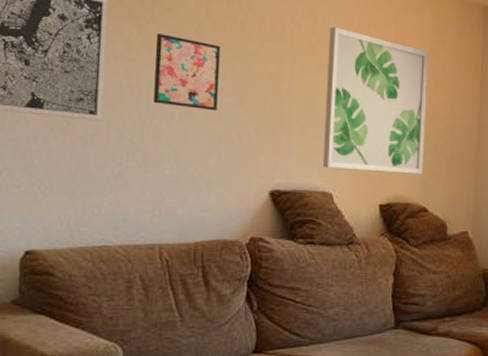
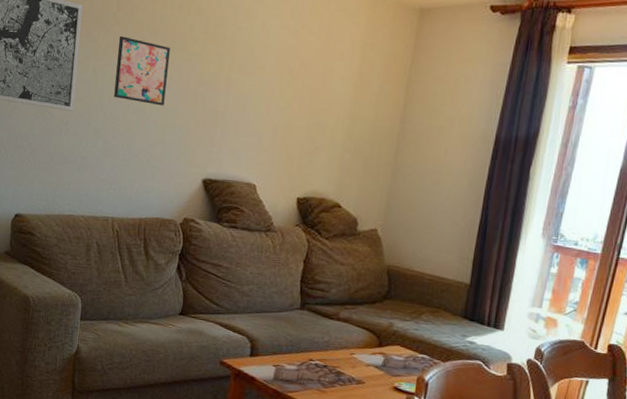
wall art: present [322,26,429,174] -> none [249,29,358,172]

